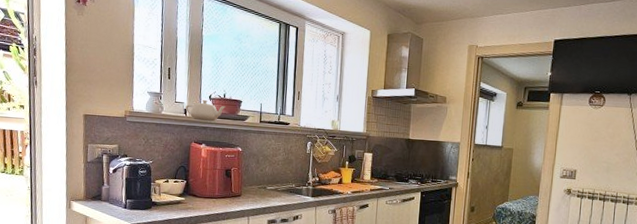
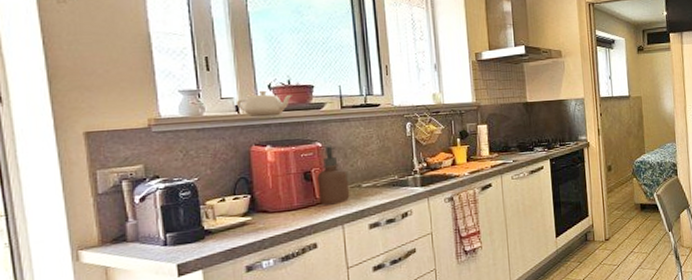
soap dispenser: none [234,151,257,200] -> present [317,146,350,205]

